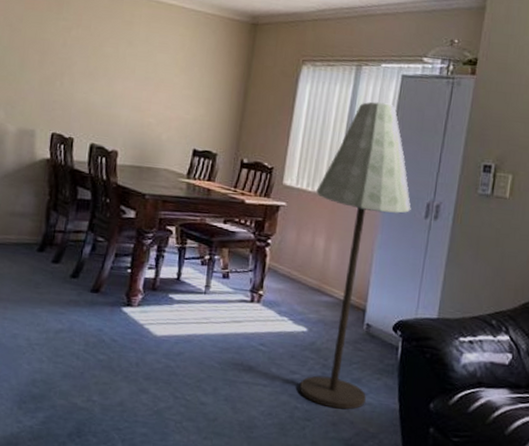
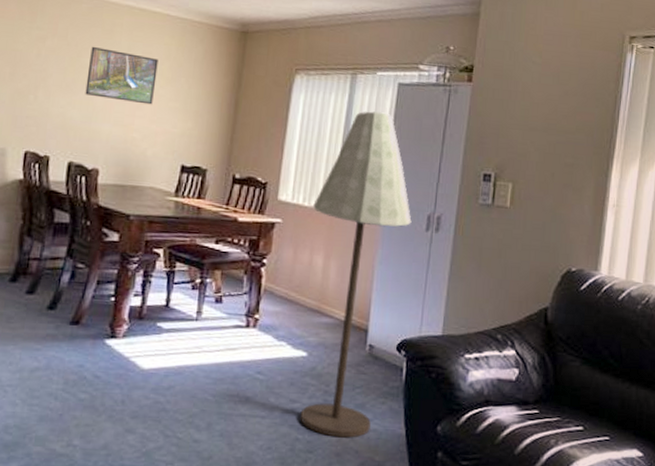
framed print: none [106,36,174,92] -> present [85,46,158,105]

